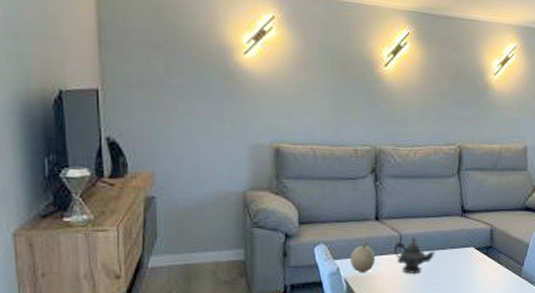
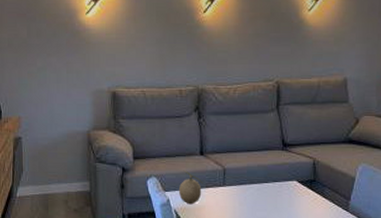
teapot: present [394,236,435,274] -> none [218,170,258,206]

